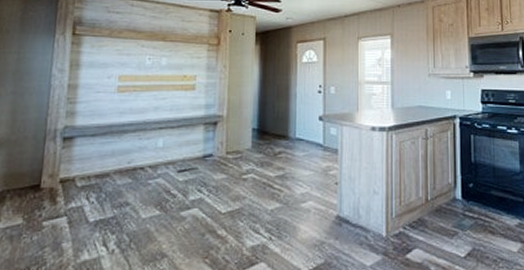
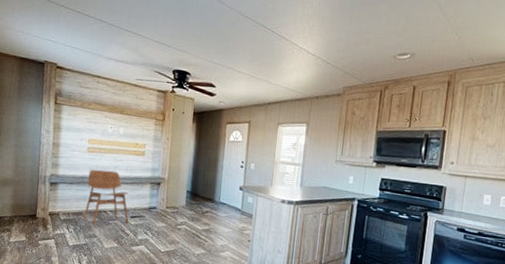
dining chair: none [111,113,176,189] -> present [83,169,129,225]

